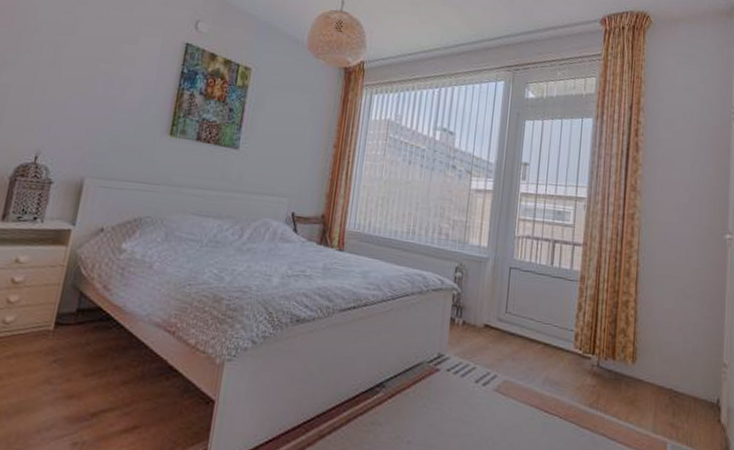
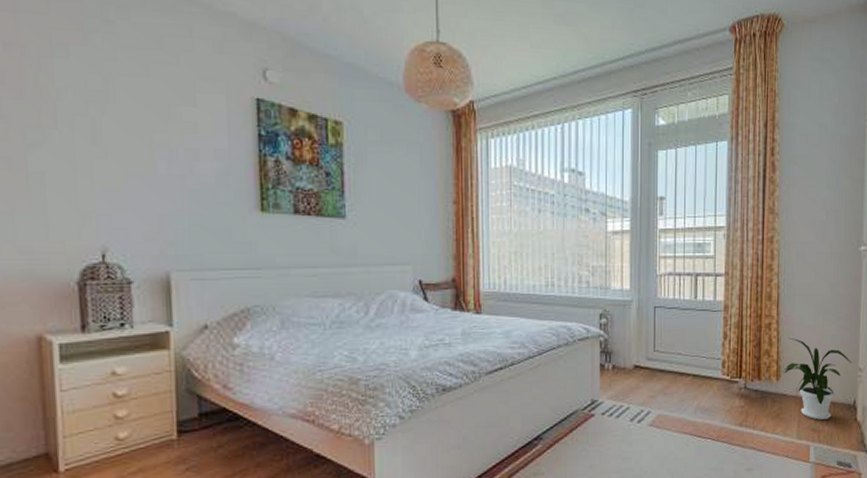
house plant: none [640,318,715,416] -> present [784,337,851,420]

